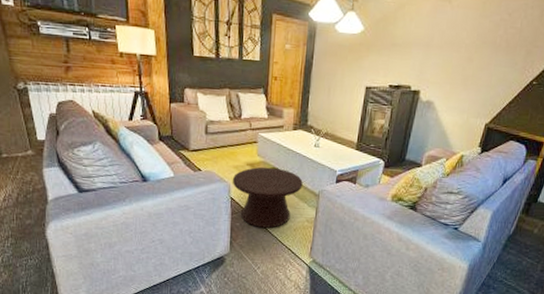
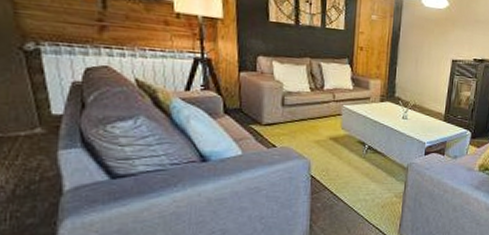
side table: present [232,167,303,228] -> none [312,141,391,206]

